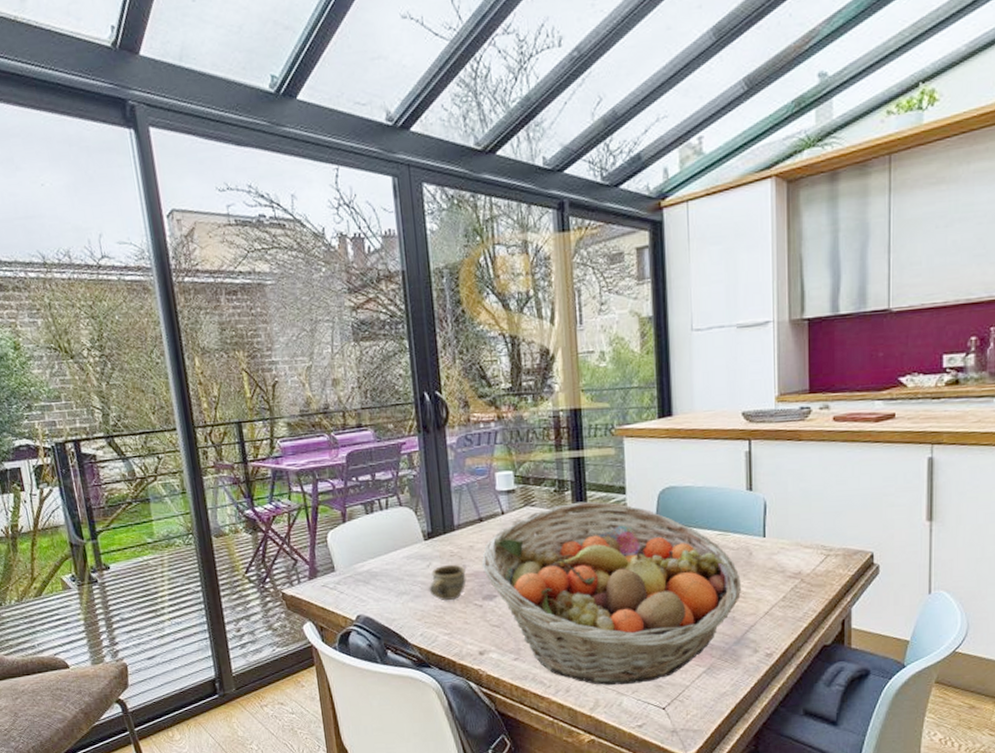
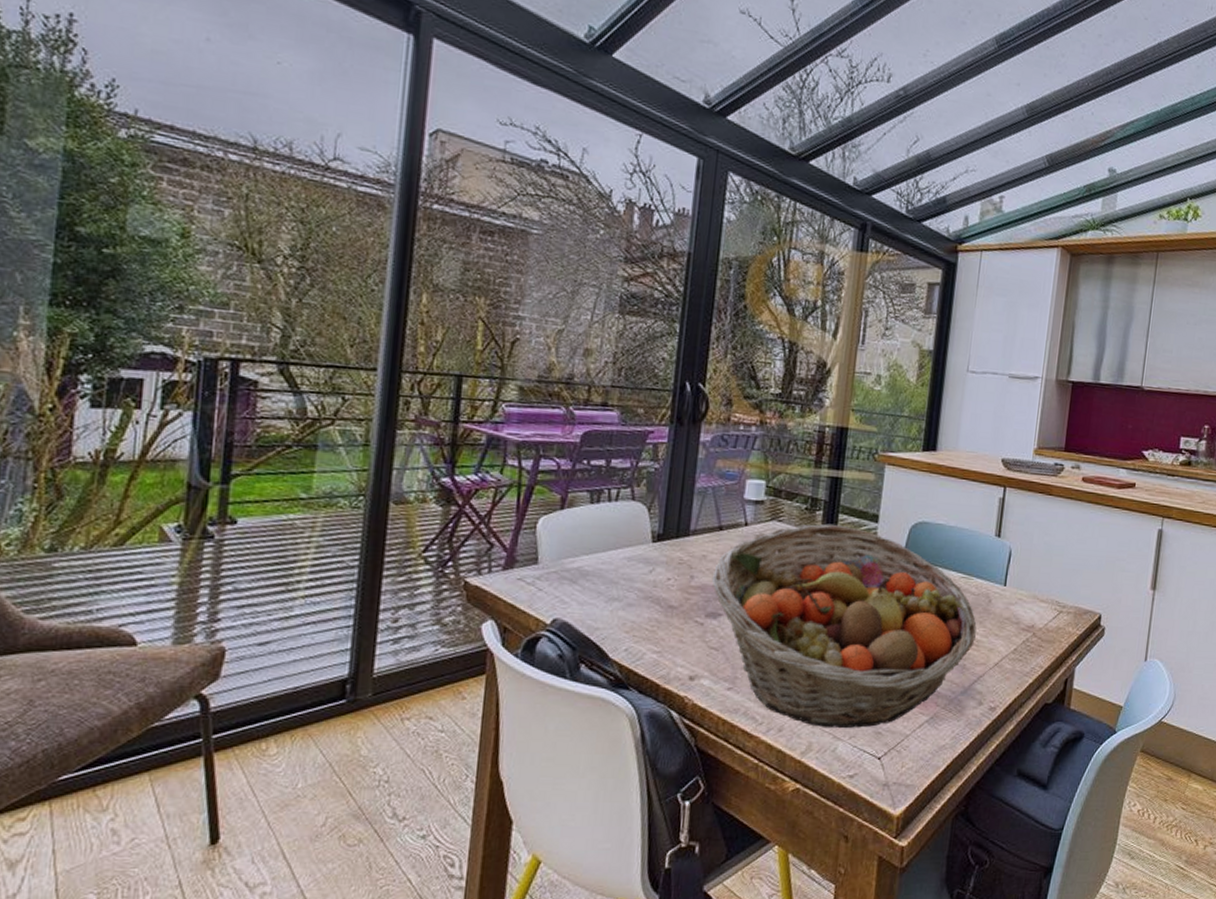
cup: present [429,564,466,600] -> none [646,572,693,613]

